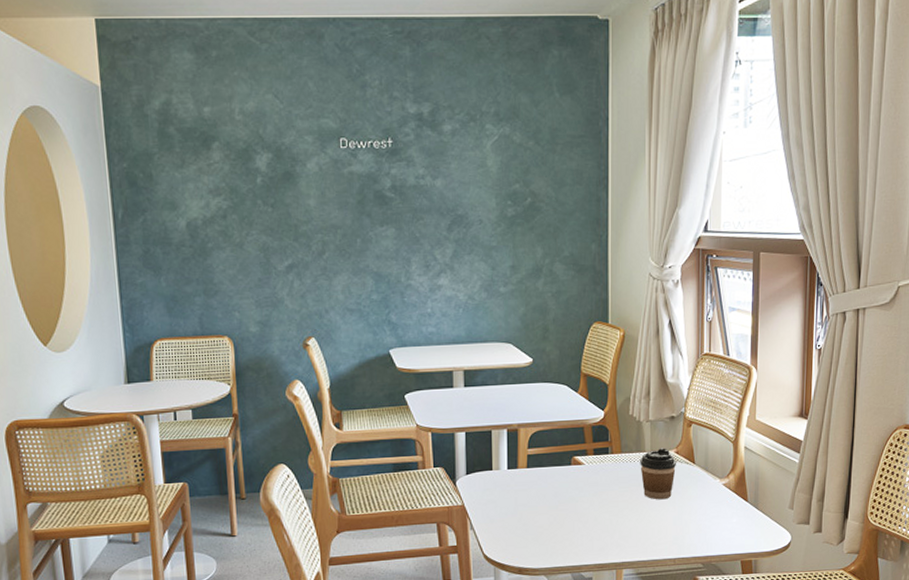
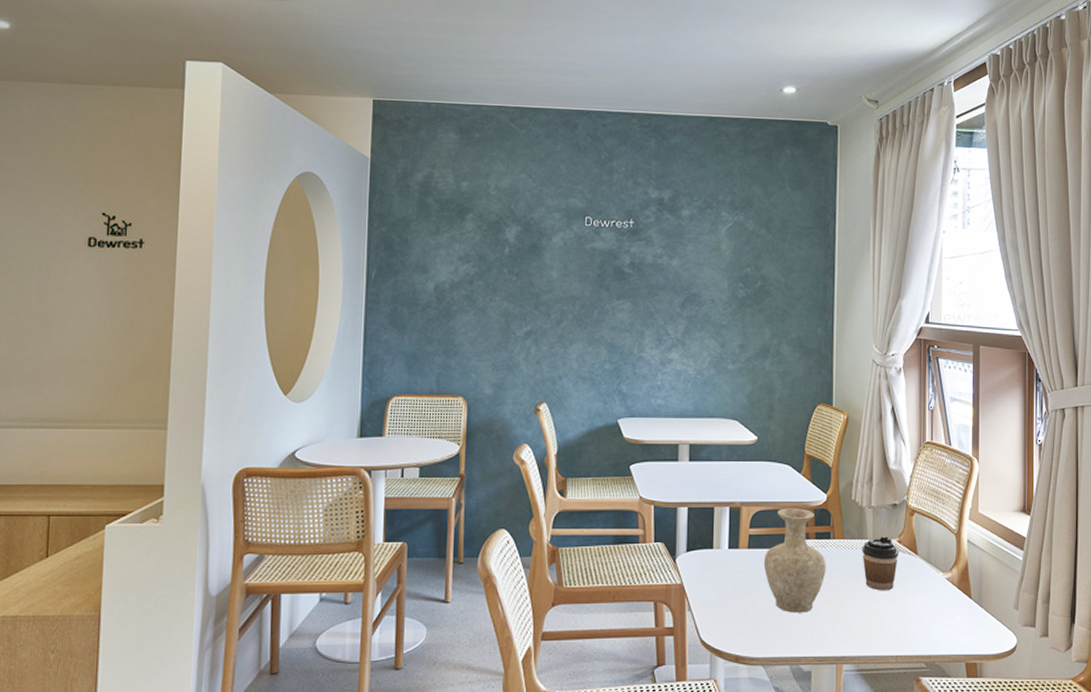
vase: none [543,426,605,526] -> present [763,508,826,613]

